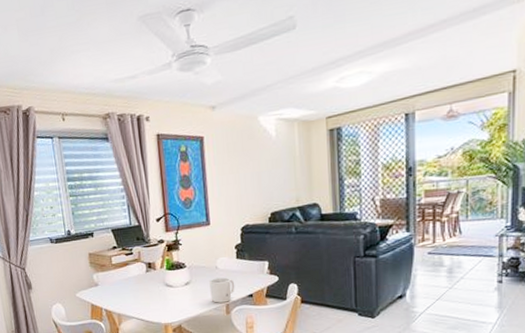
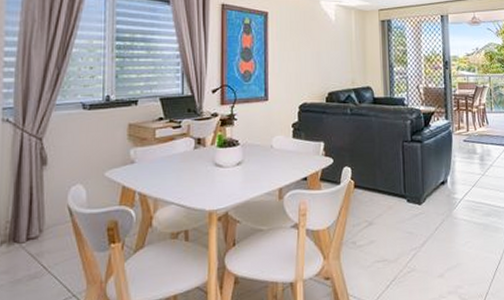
mug: present [209,277,235,303] -> none [263,157,290,187]

